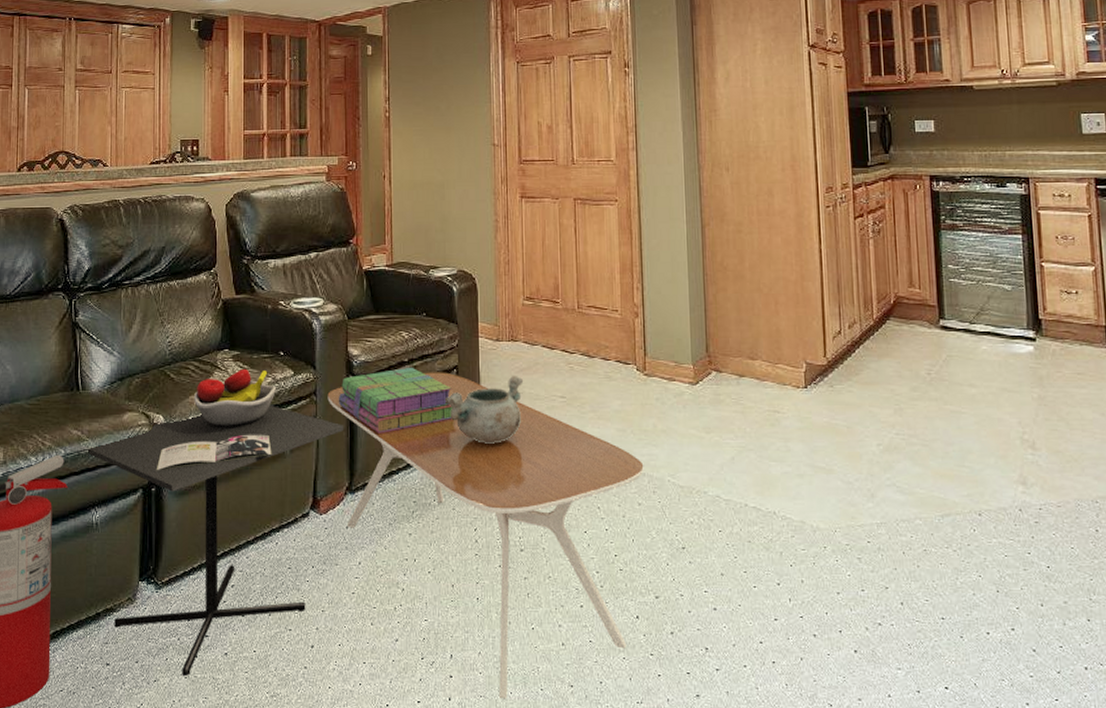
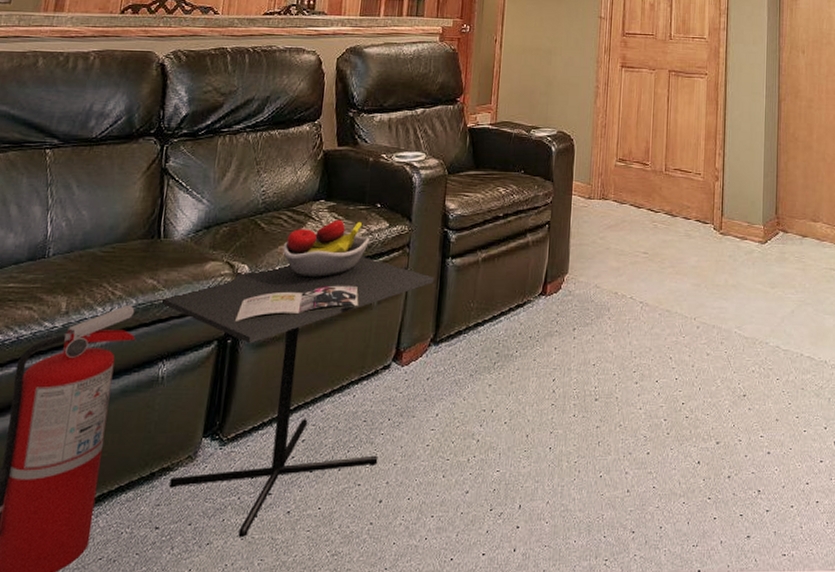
coffee table: present [327,372,644,699] -> none [420,227,714,548]
stack of books: present [338,367,452,433] -> none [430,221,543,286]
decorative bowl: present [445,376,524,444] -> none [535,232,611,296]

